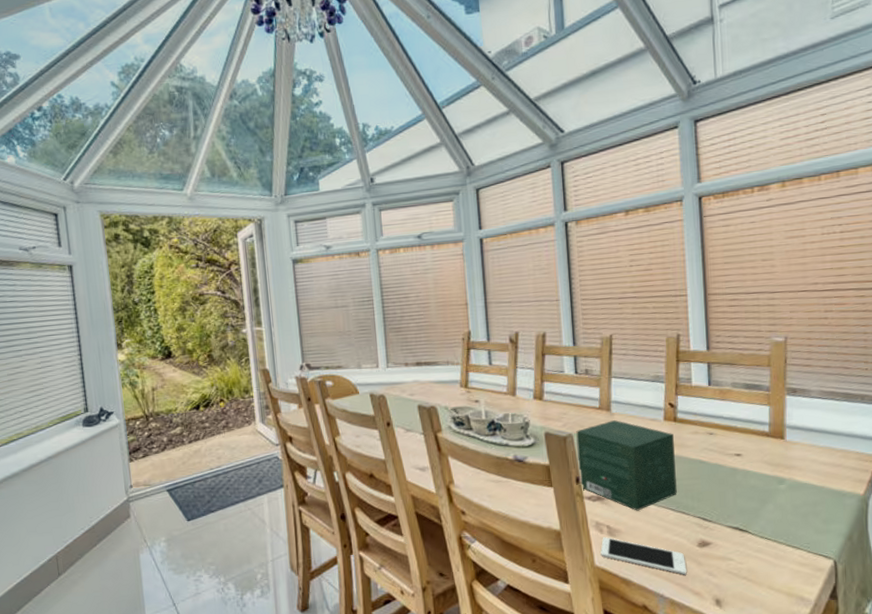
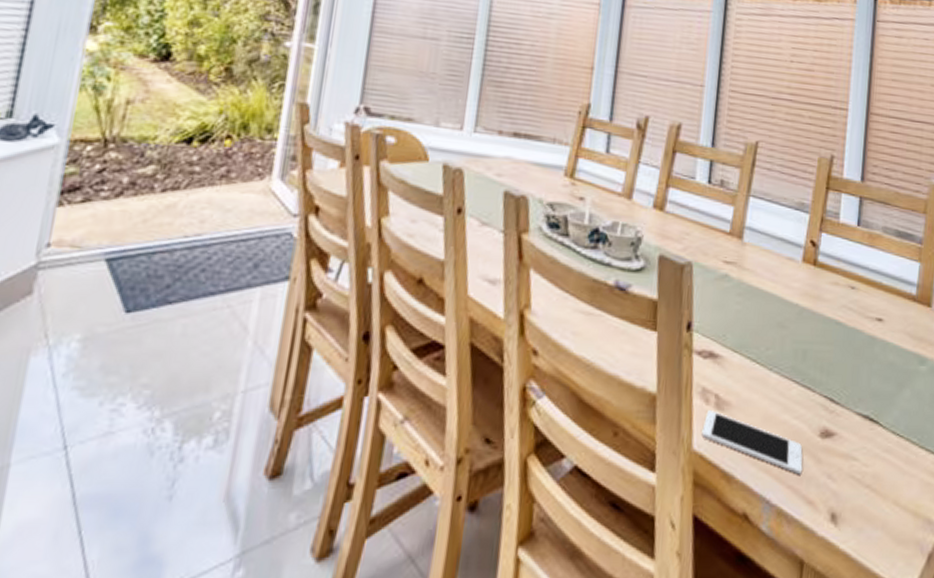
gift box: present [576,420,677,511] -> none [692,252,811,379]

